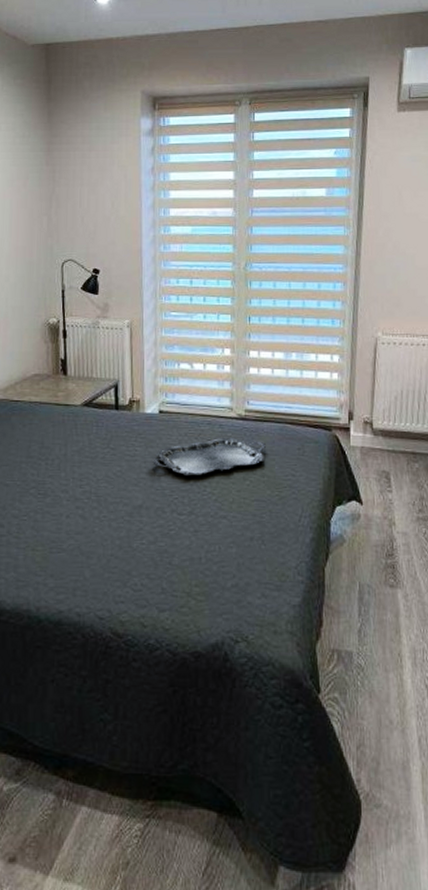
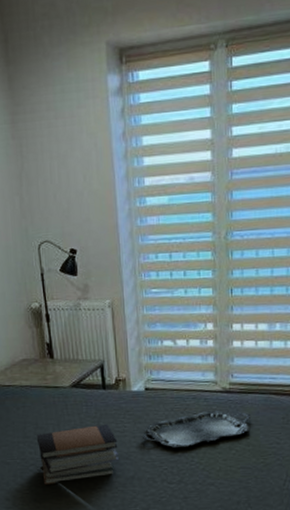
book stack: none [41,446,127,511] -> present [36,423,119,485]

